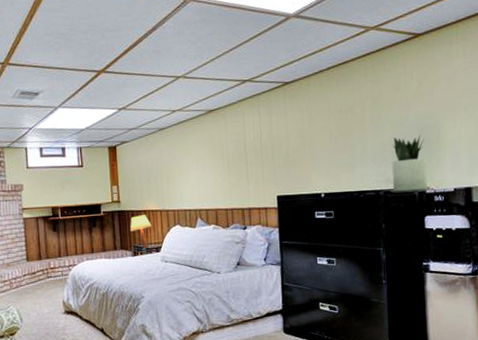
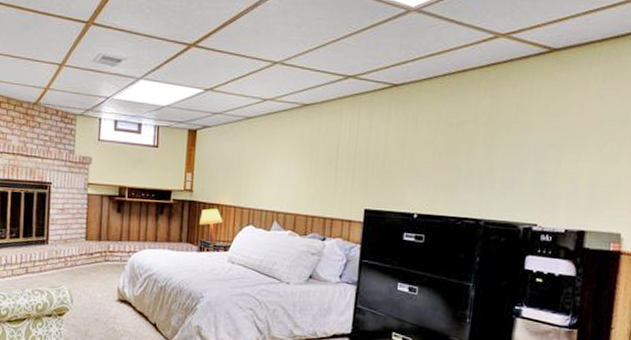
planter: present [390,135,431,194] -> none [492,163,540,228]

